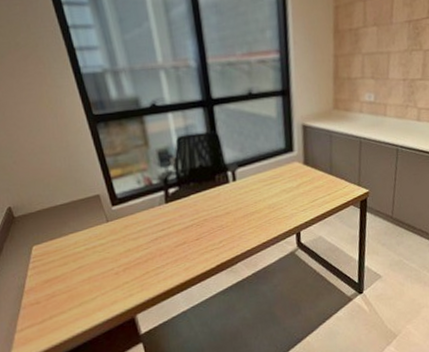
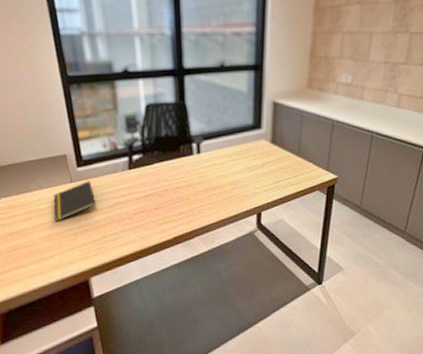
notepad: none [90,219,135,263] -> present [53,181,96,221]

